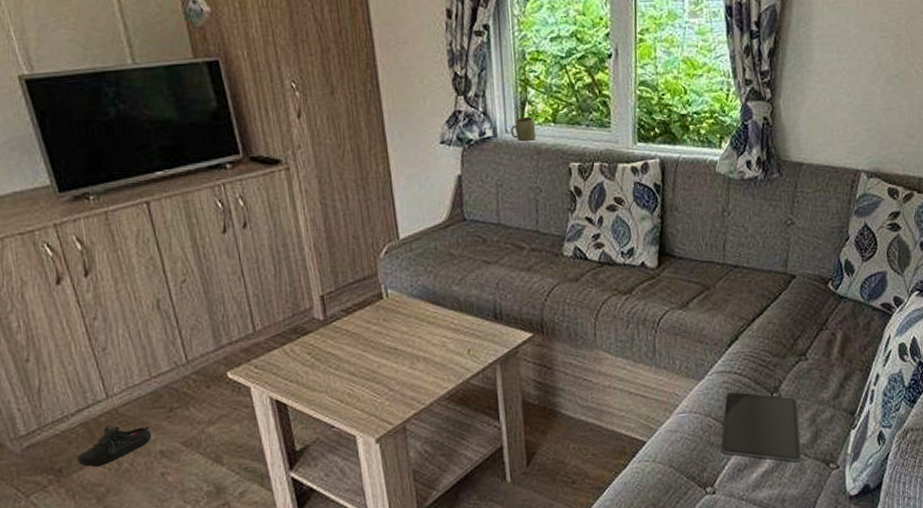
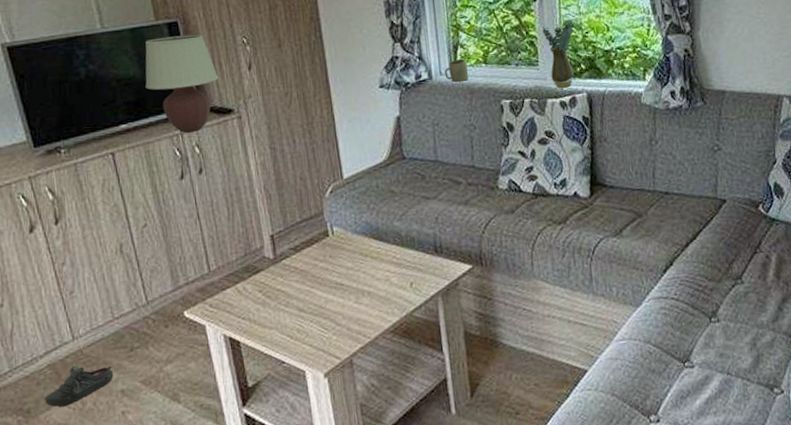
table lamp: none [182,75,265,184] -> present [145,34,219,134]
vase: none [616,78,650,154] -> present [542,18,574,89]
tablet: present [721,391,801,463] -> none [663,317,745,388]

